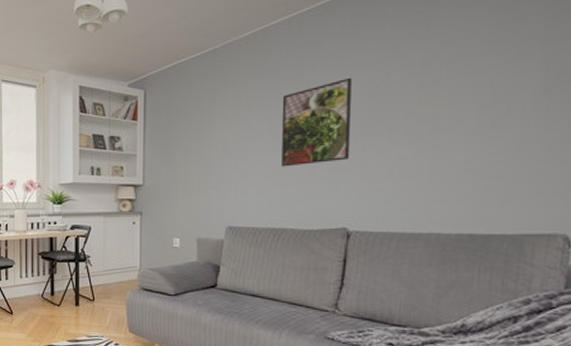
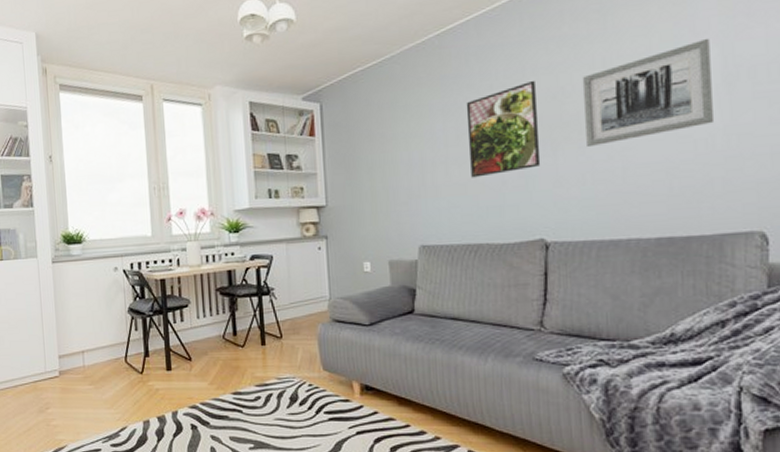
wall art: none [396,43,533,143] -> present [582,38,713,146]

